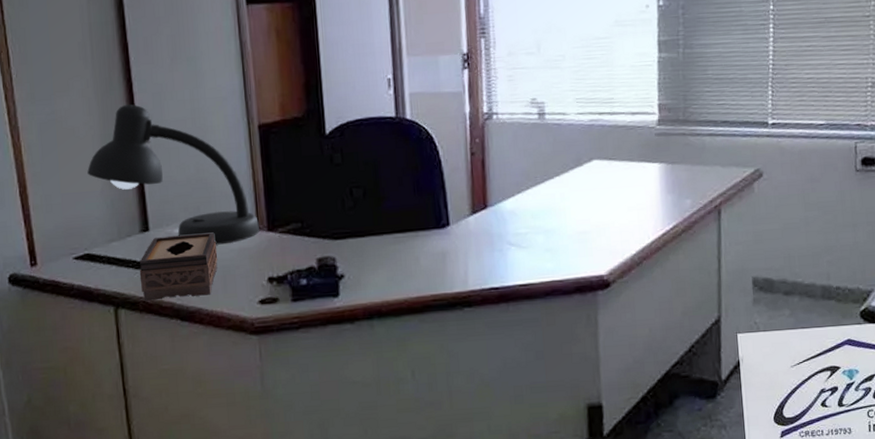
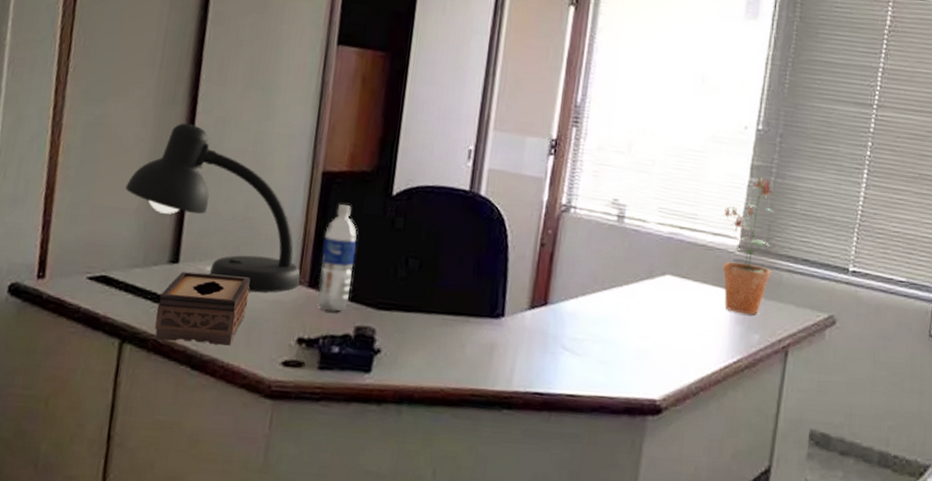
water bottle: none [272,151,307,250] -> present [317,203,357,313]
potted plant: none [638,51,693,184] -> present [722,177,773,315]

